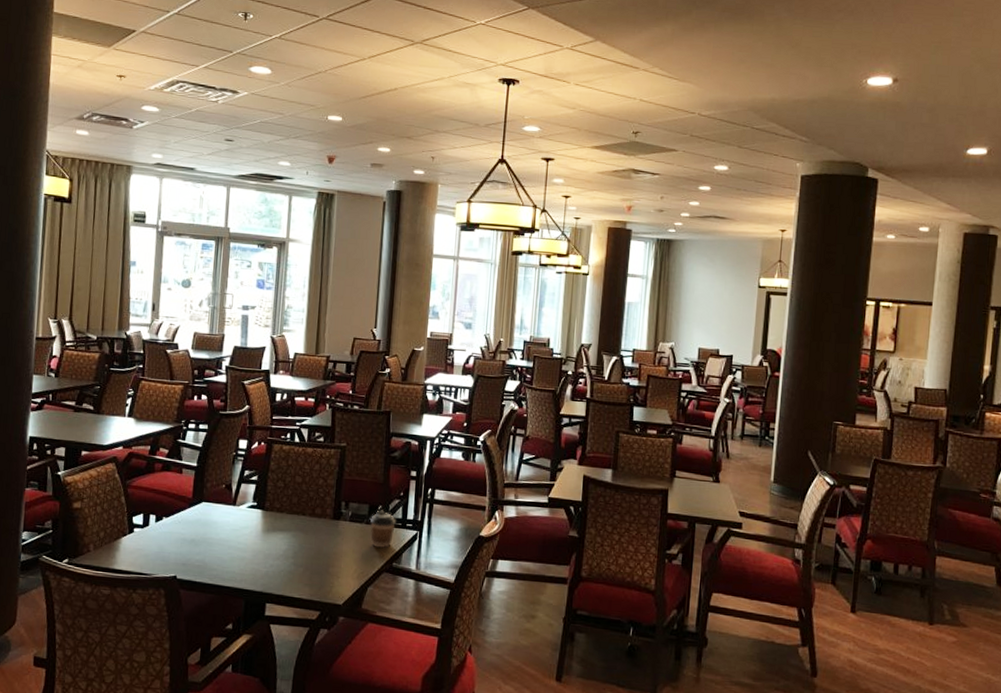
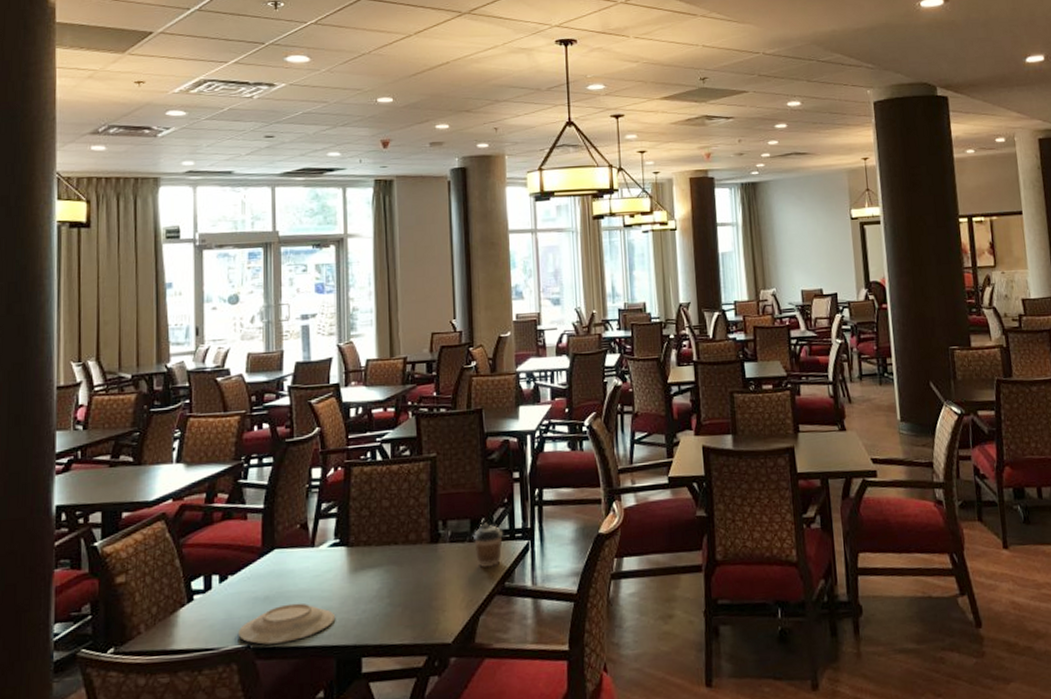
plate: none [167,548,248,580] -> present [238,603,336,645]

